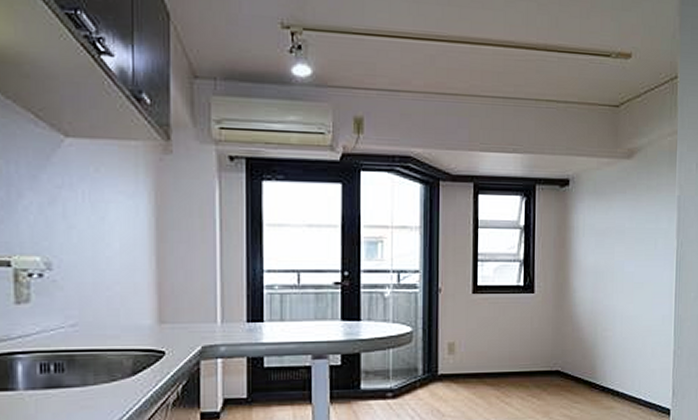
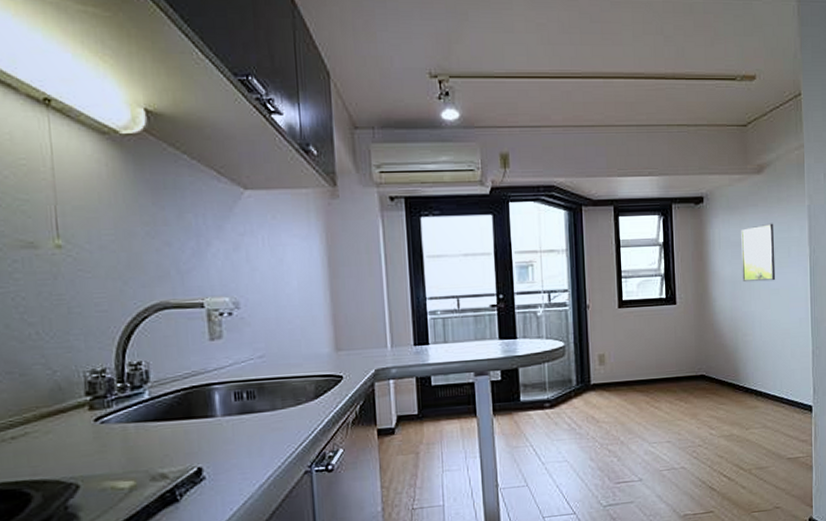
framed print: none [605,212,641,274] -> present [741,223,776,282]

